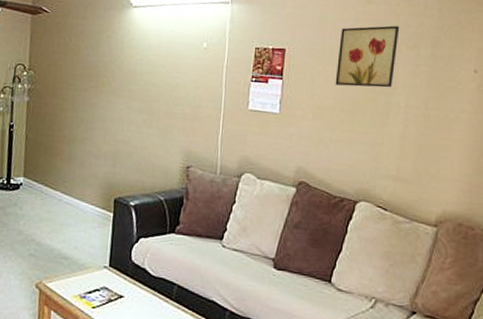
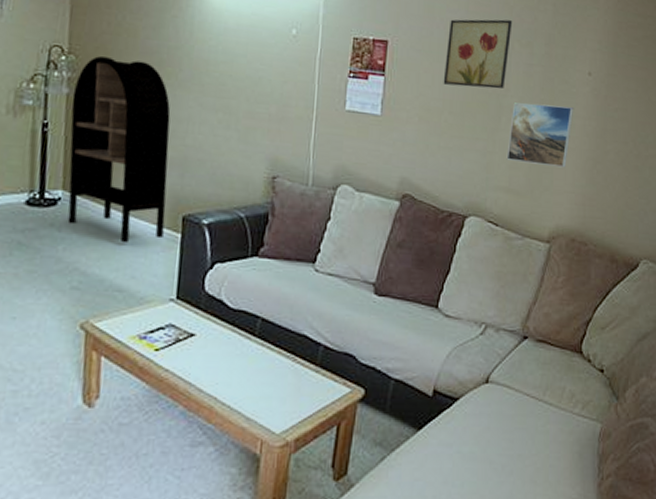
bookshelf: none [27,71,106,220] -> present [67,56,171,244]
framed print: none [394,99,460,158] -> present [506,102,574,168]

